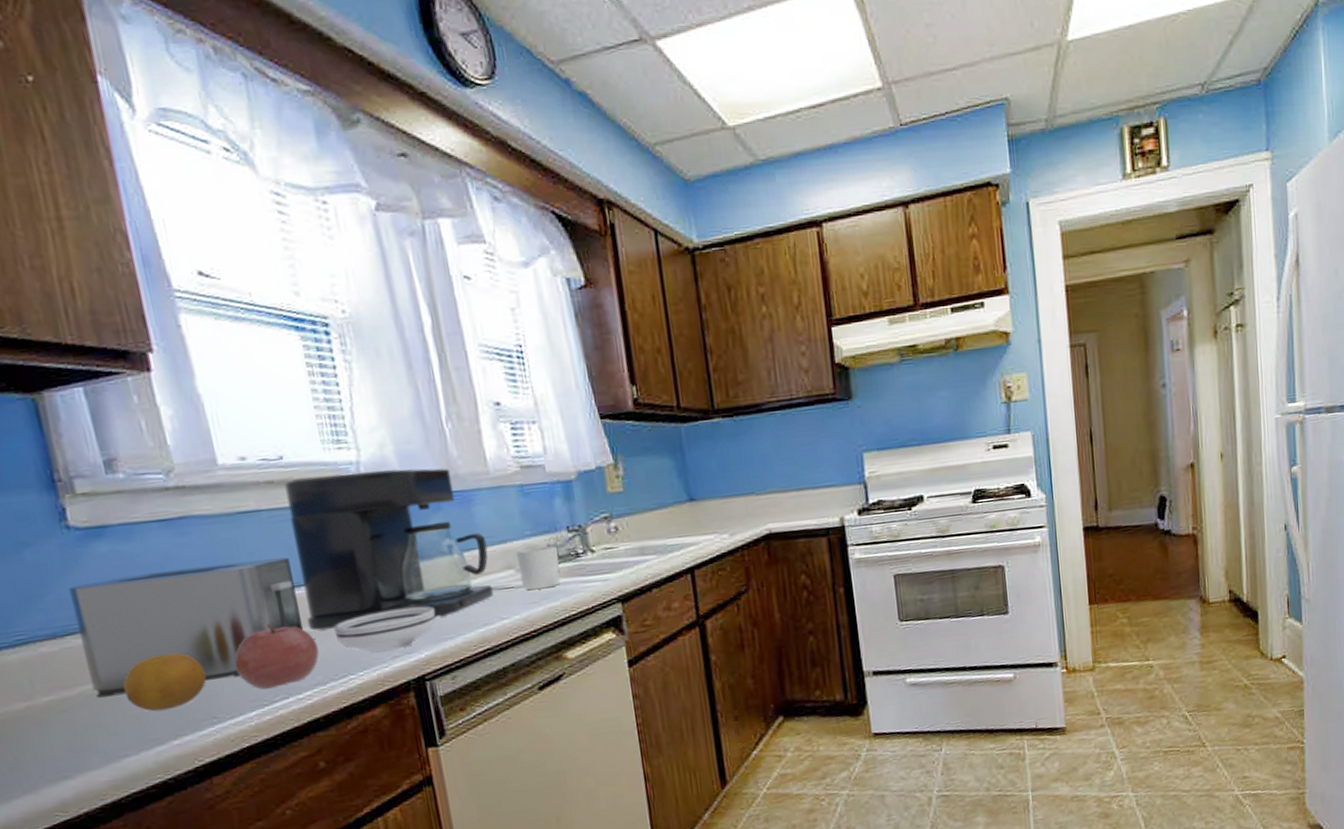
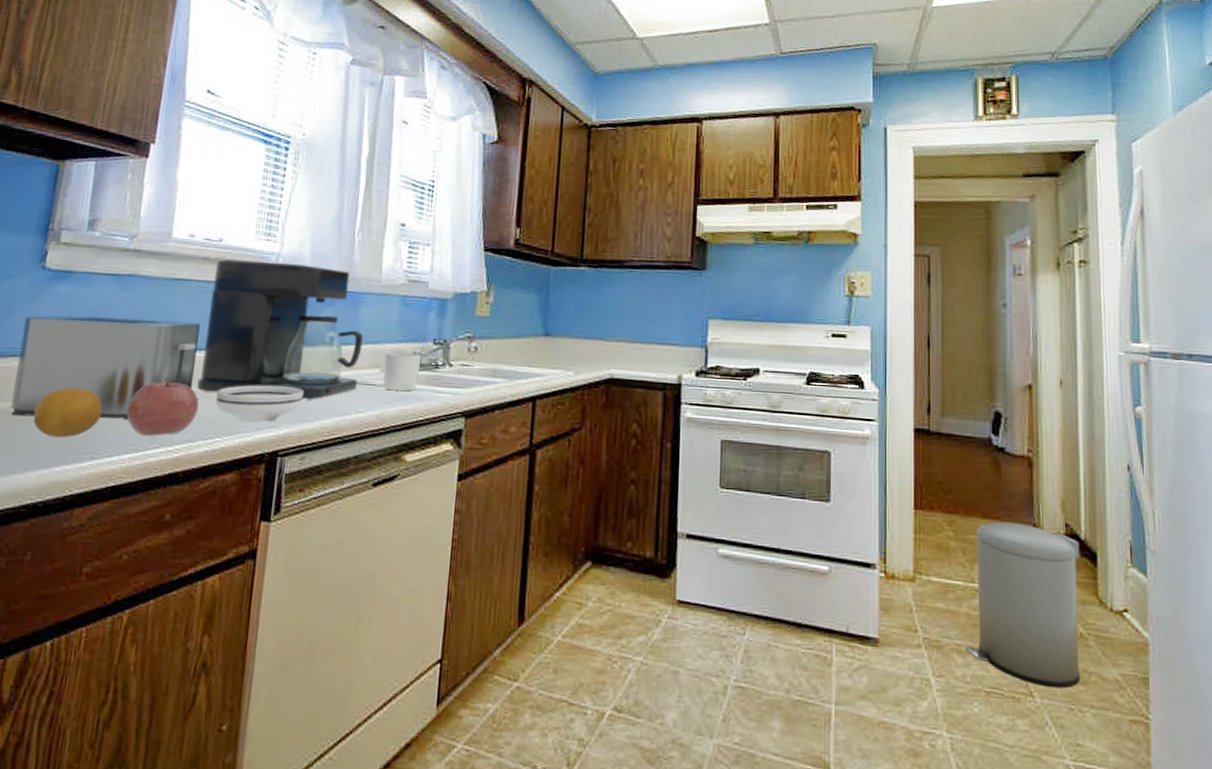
pedal bin: none [1144,598,1246,737] -> present [965,521,1081,689]

